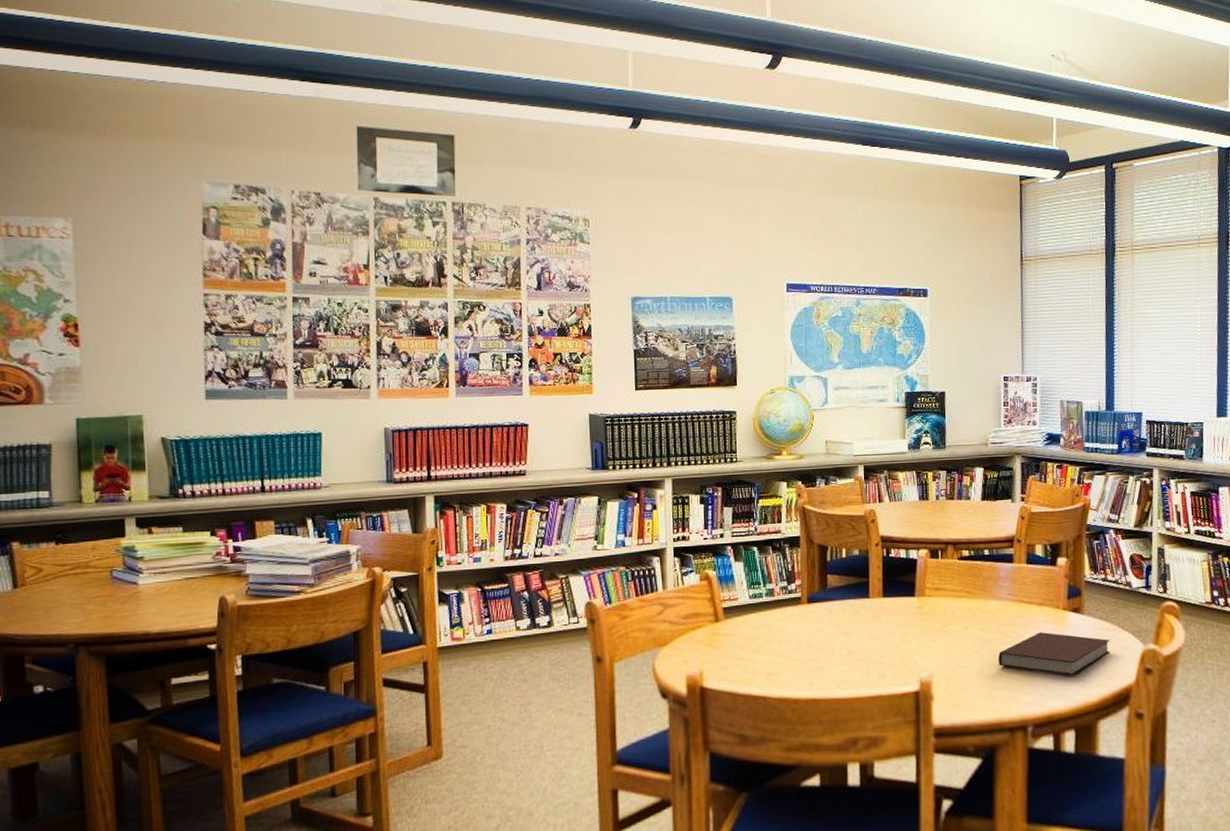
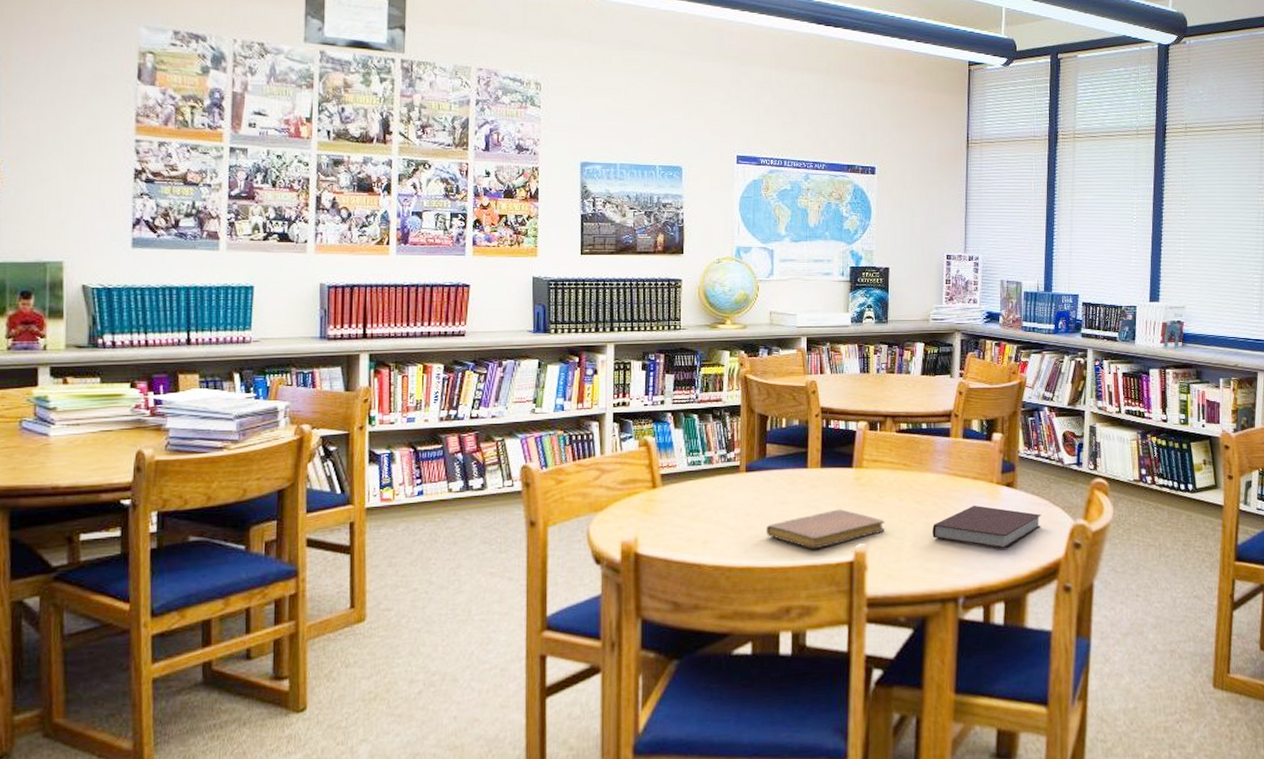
notebook: none [829,639,950,680] -> present [766,509,885,549]

